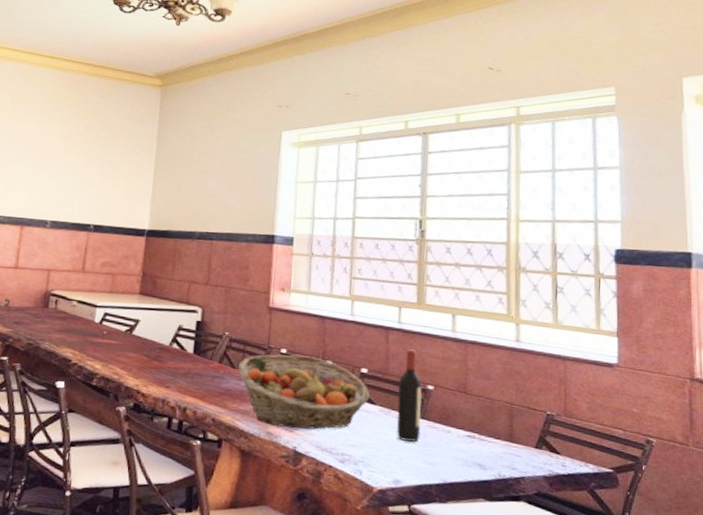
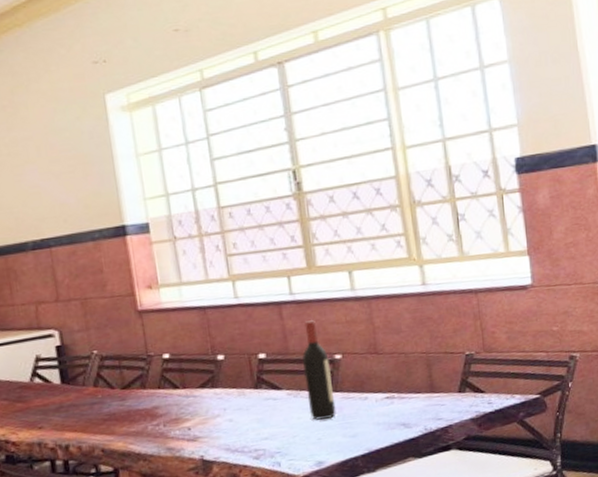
fruit basket: present [238,354,370,430] -> none [117,354,274,440]

